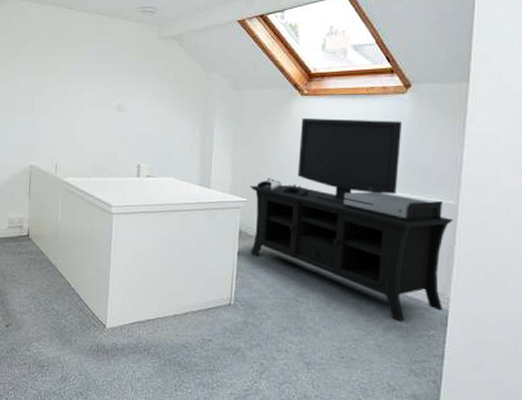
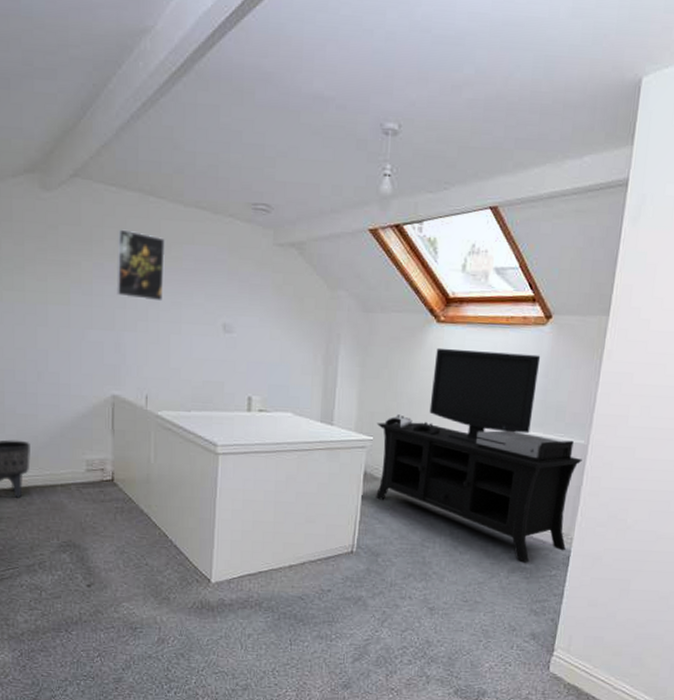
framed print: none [34,35,73,89] -> present [115,229,166,302]

